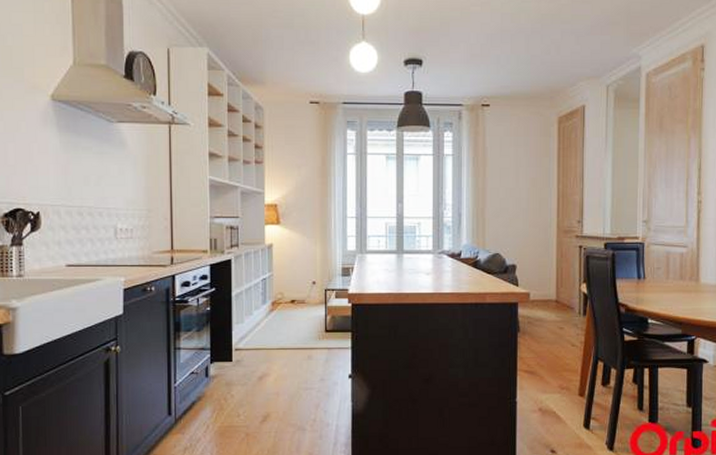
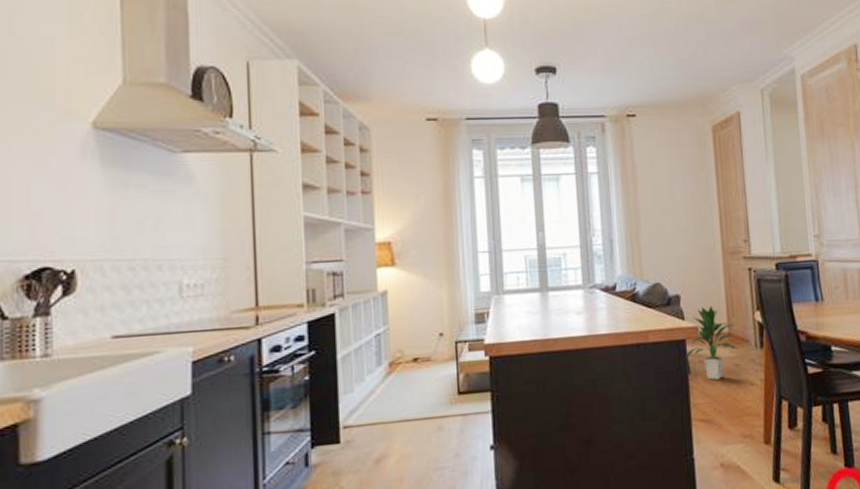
indoor plant: none [517,275,565,339] -> present [686,305,739,380]

